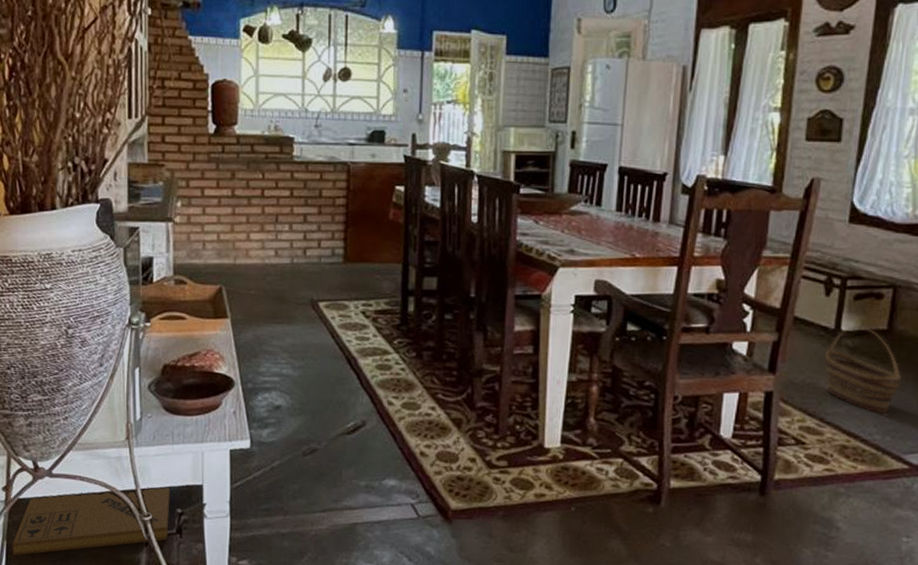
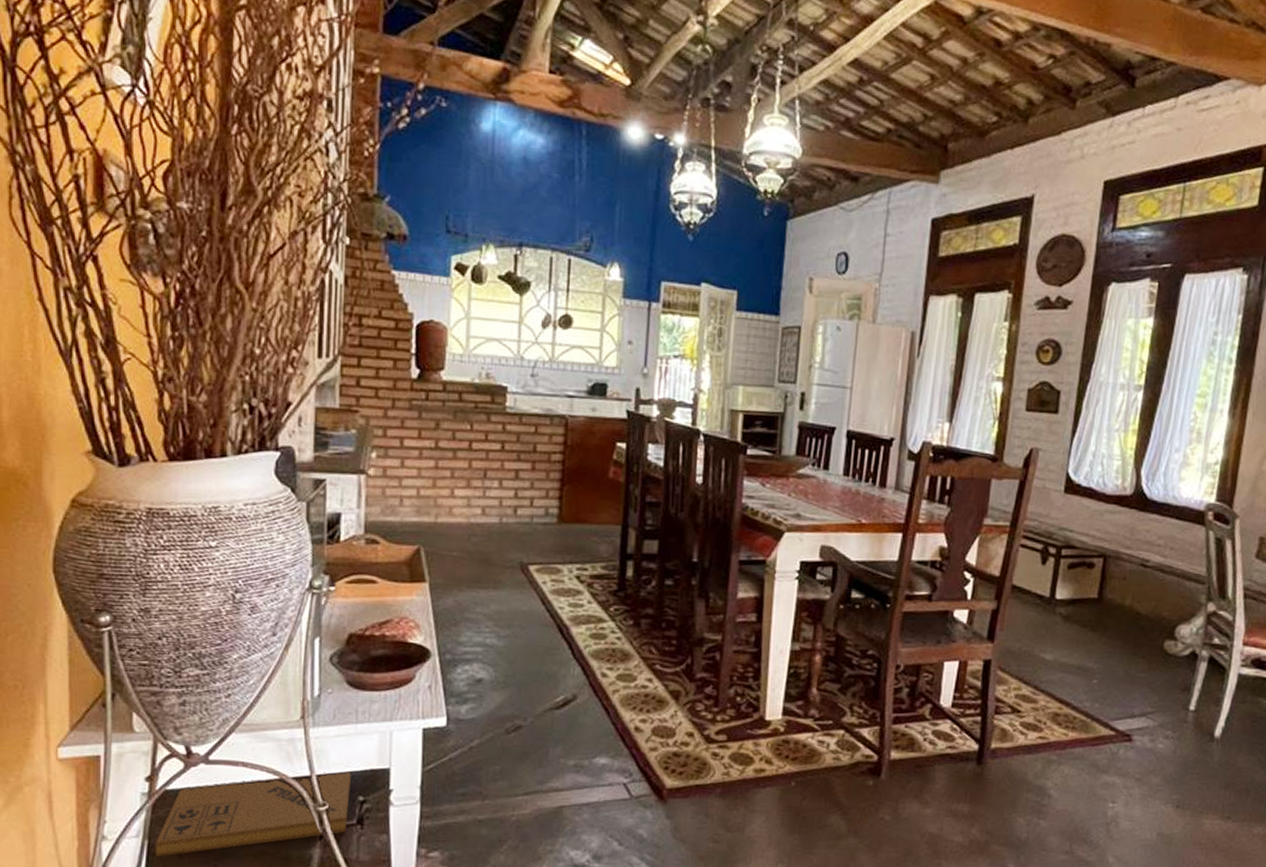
basket: present [824,327,902,413] -> none [1039,595,1110,680]

